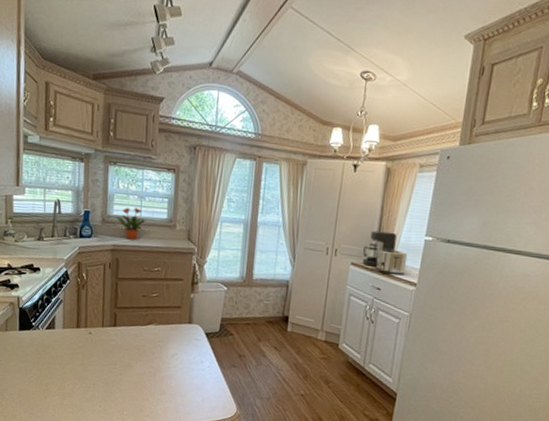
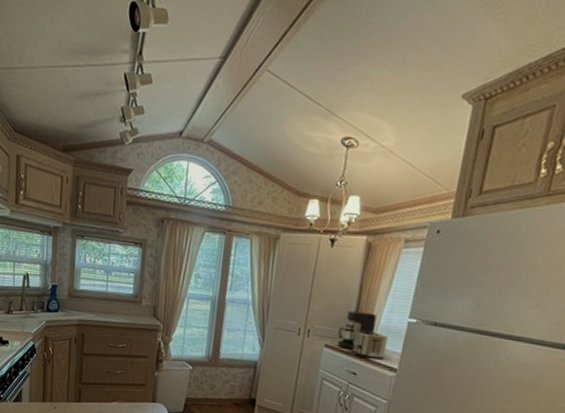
potted plant: present [116,207,147,240] -> none [83,281,113,316]

